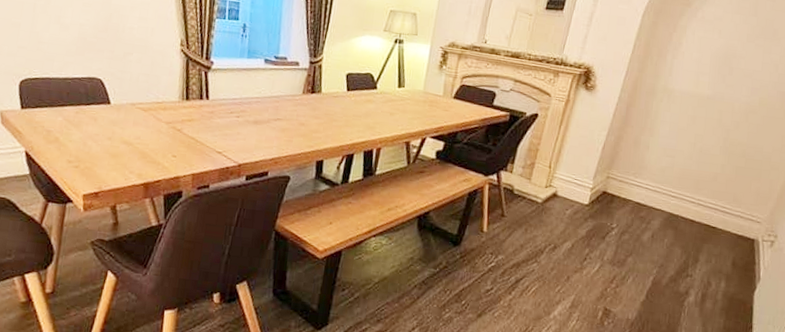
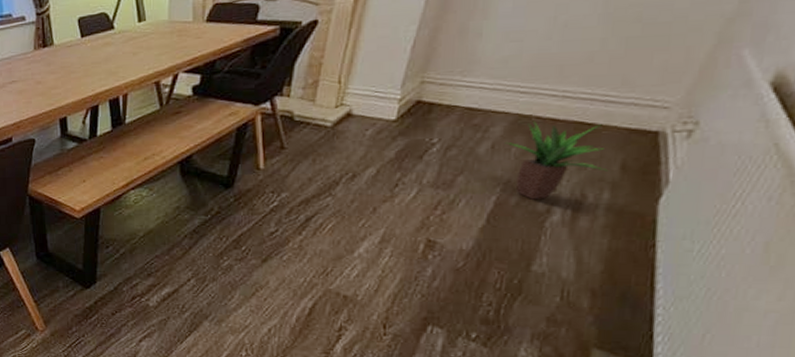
potted plant: none [660,220,724,283] -> present [504,122,608,199]

